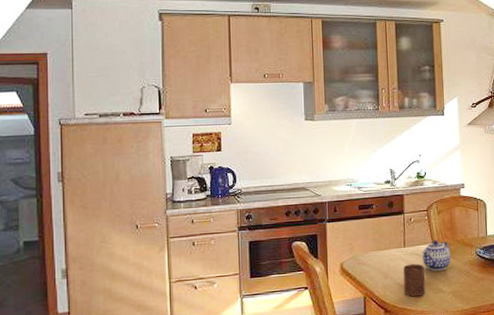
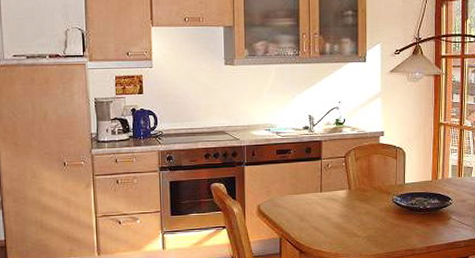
cup: present [403,263,426,297] -> none [319,208,341,240]
teapot: present [422,240,451,271] -> none [338,186,368,216]

